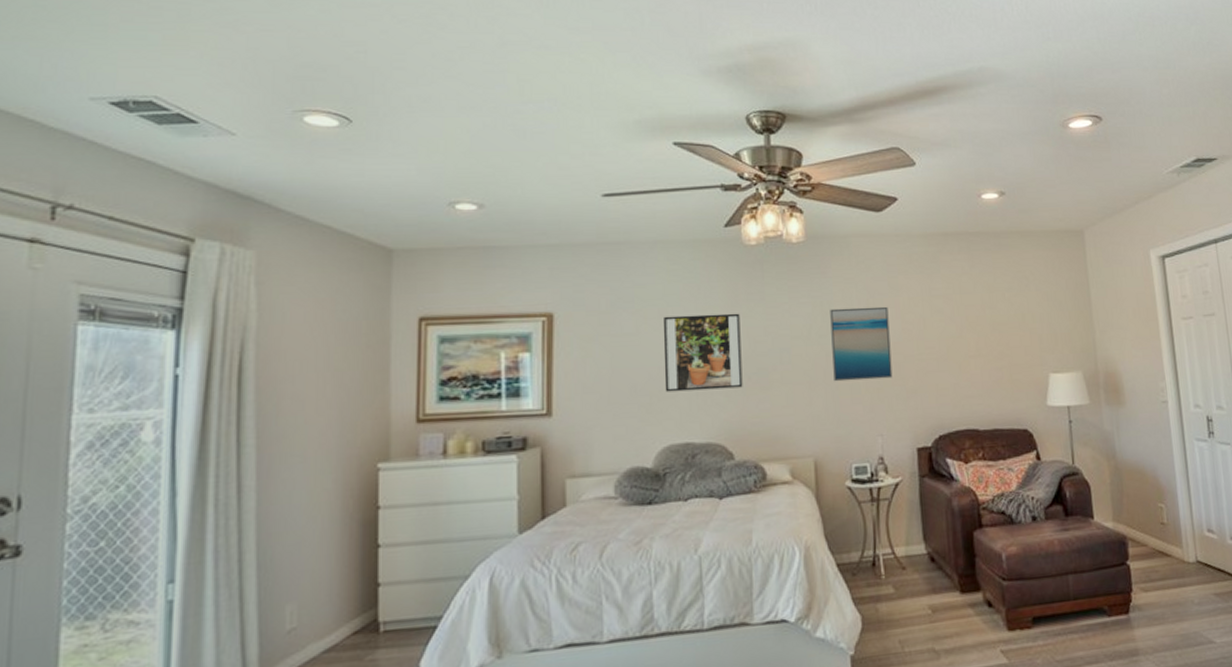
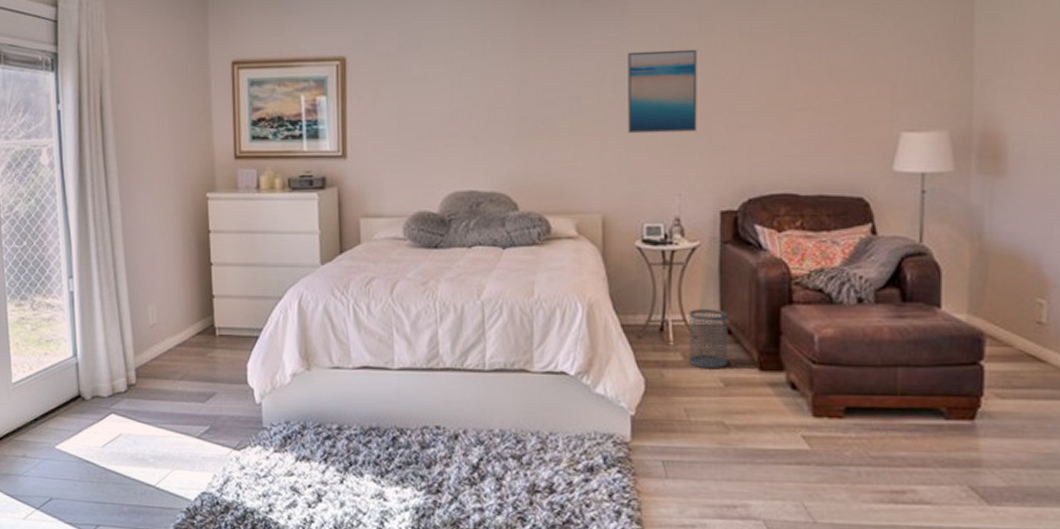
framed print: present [663,313,743,392] -> none [449,57,529,139]
wastebasket: none [897,539,933,598] -> present [689,309,729,369]

